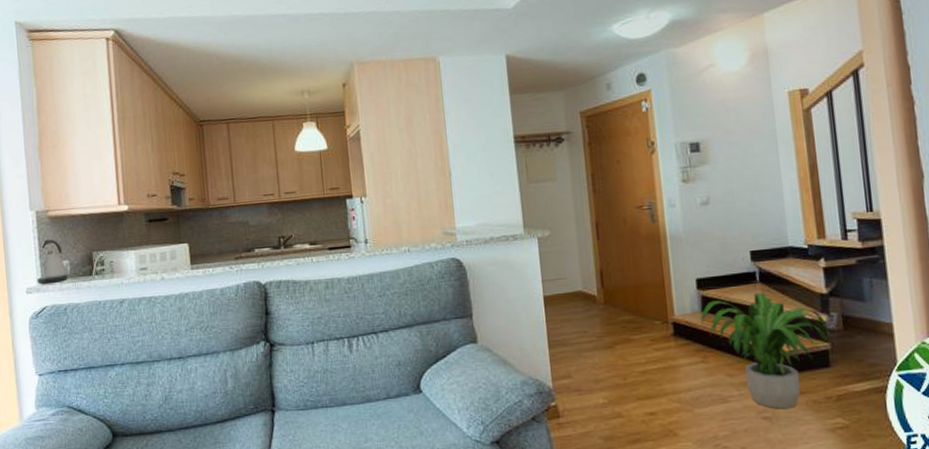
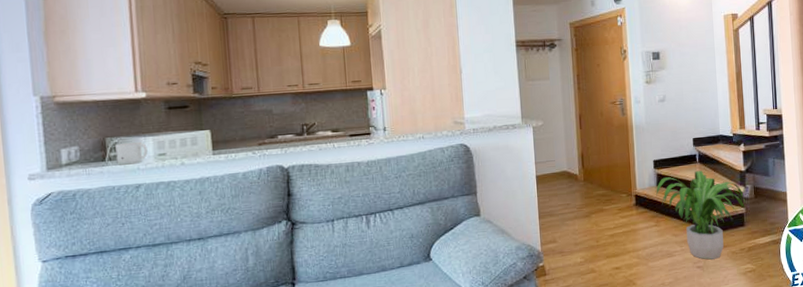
kettle: present [36,239,68,285] -> none [40,125,78,171]
mug: none [101,255,131,280] -> present [115,141,148,165]

